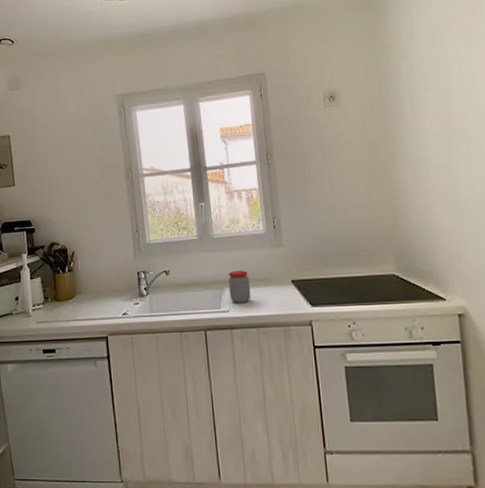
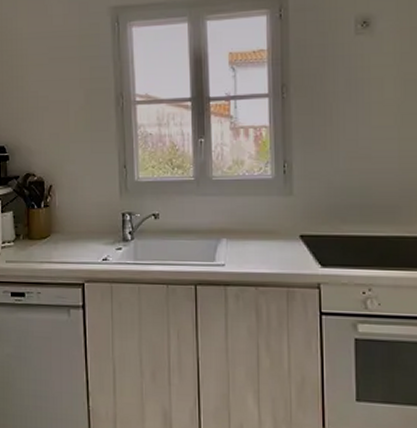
jar: present [228,270,251,304] -> none [226,220,252,258]

